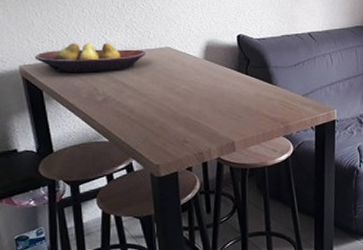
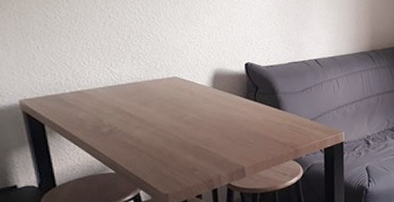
fruit bowl: present [34,42,146,73] -> none [35,74,153,106]

